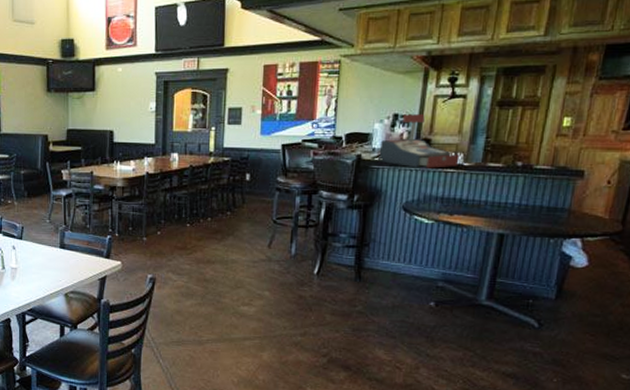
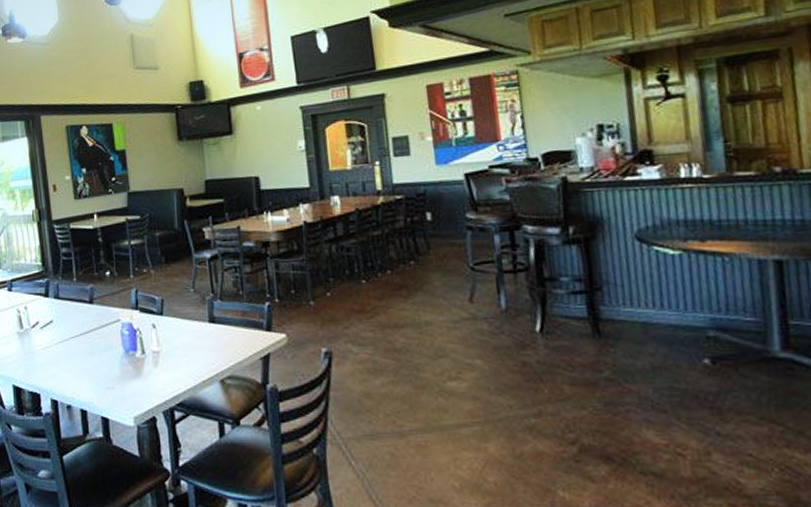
cash register: present [378,114,460,168] -> none [588,121,697,187]

